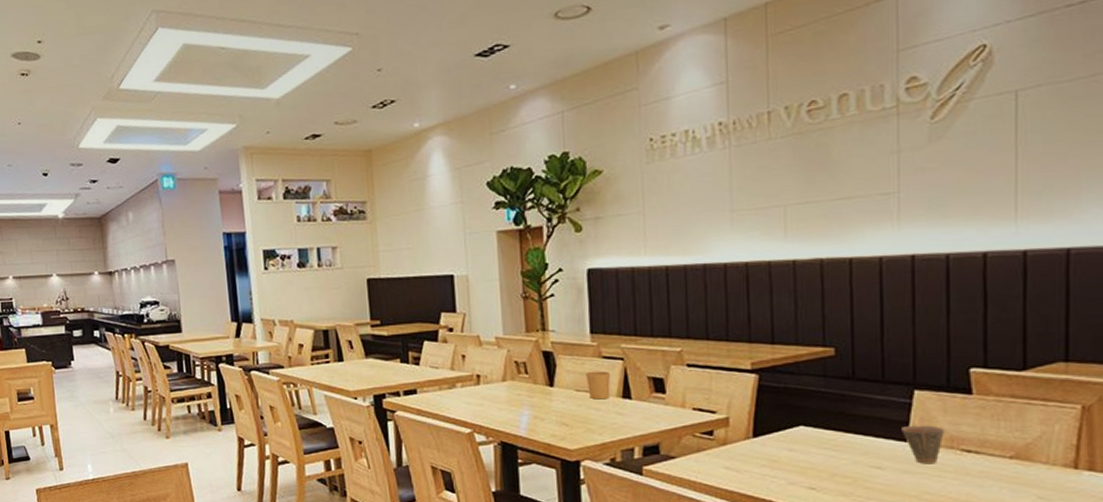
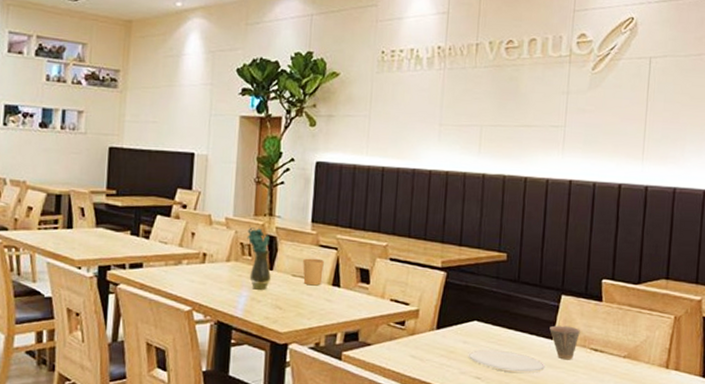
vase: none [521,342,552,408] -> present [247,225,271,290]
plate: none [796,456,900,482] -> present [468,349,546,374]

